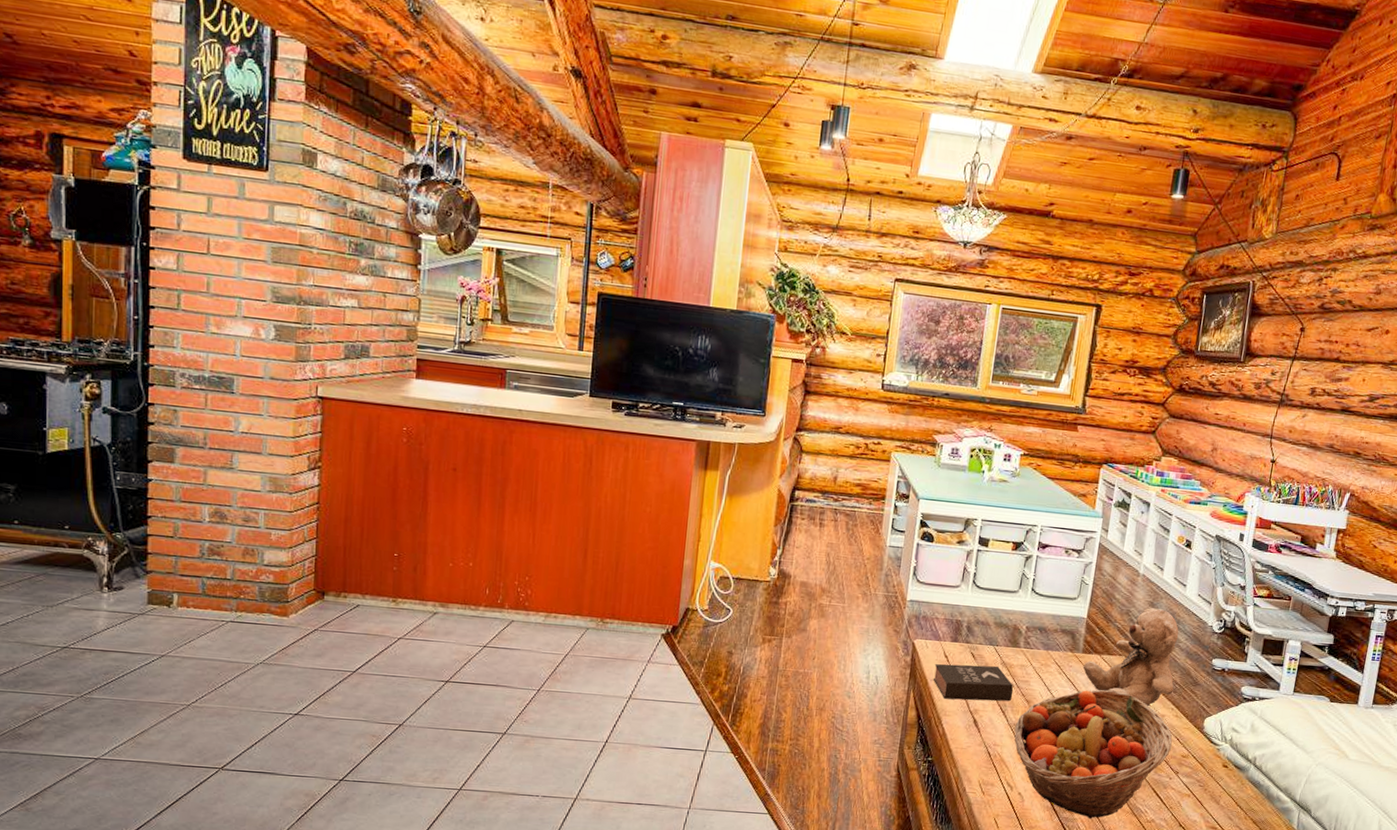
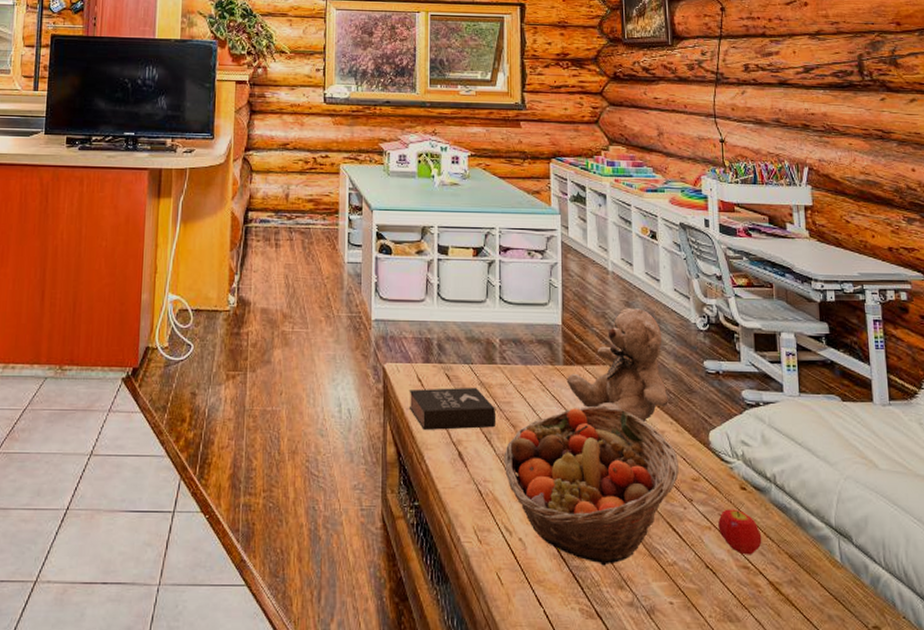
fruit: none [1196,781,1233,819] -> present [718,509,762,555]

